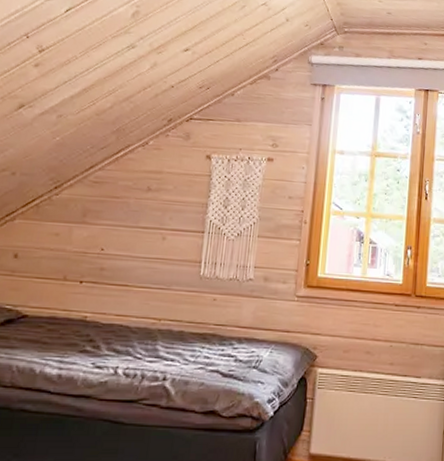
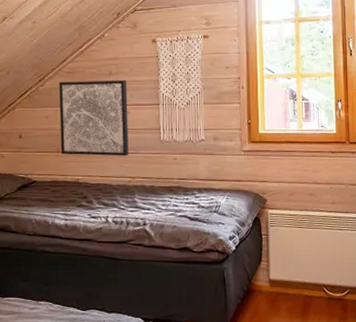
wall art: none [67,192,169,292] -> present [59,80,129,156]

